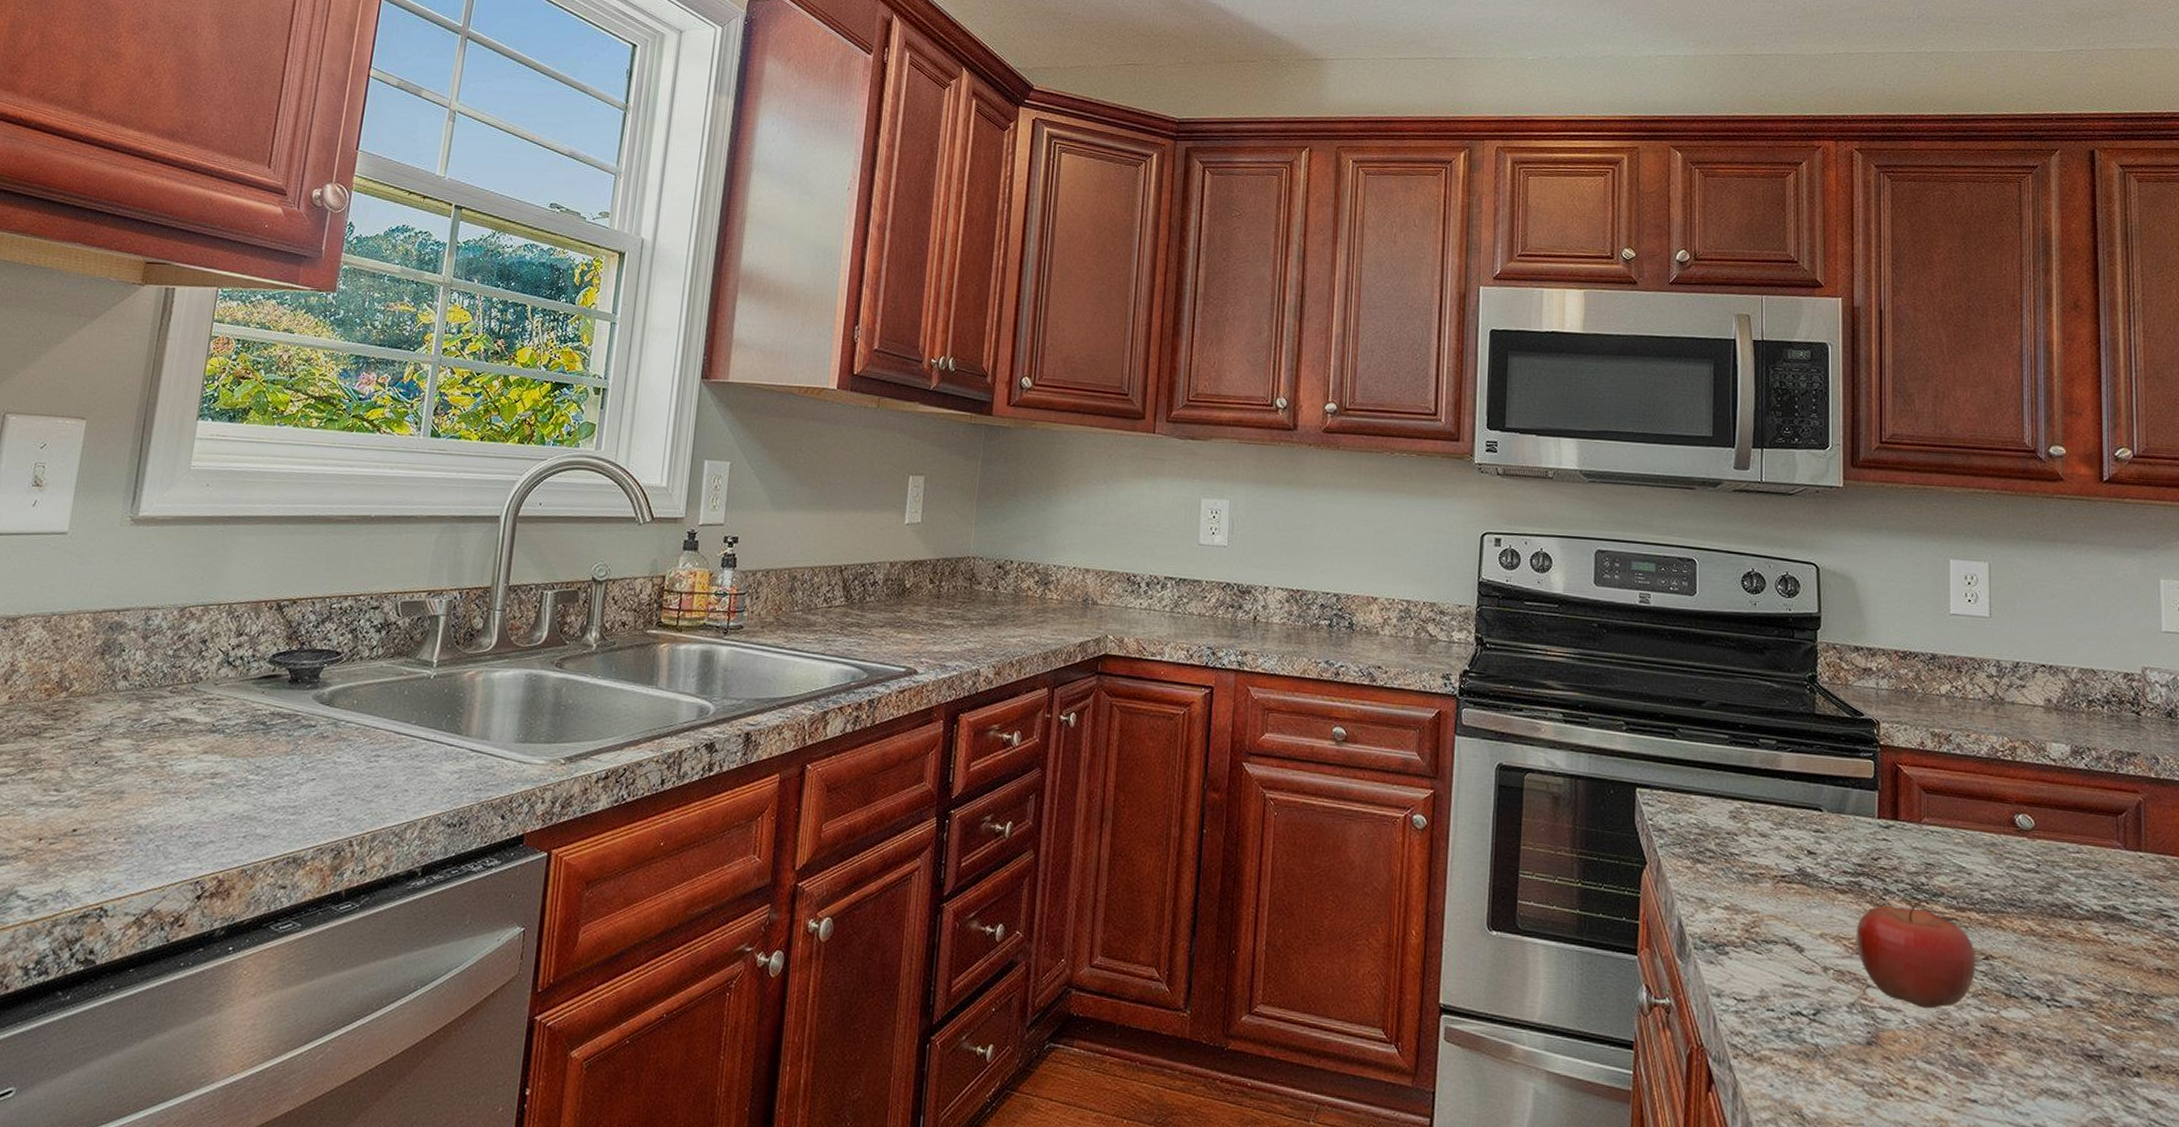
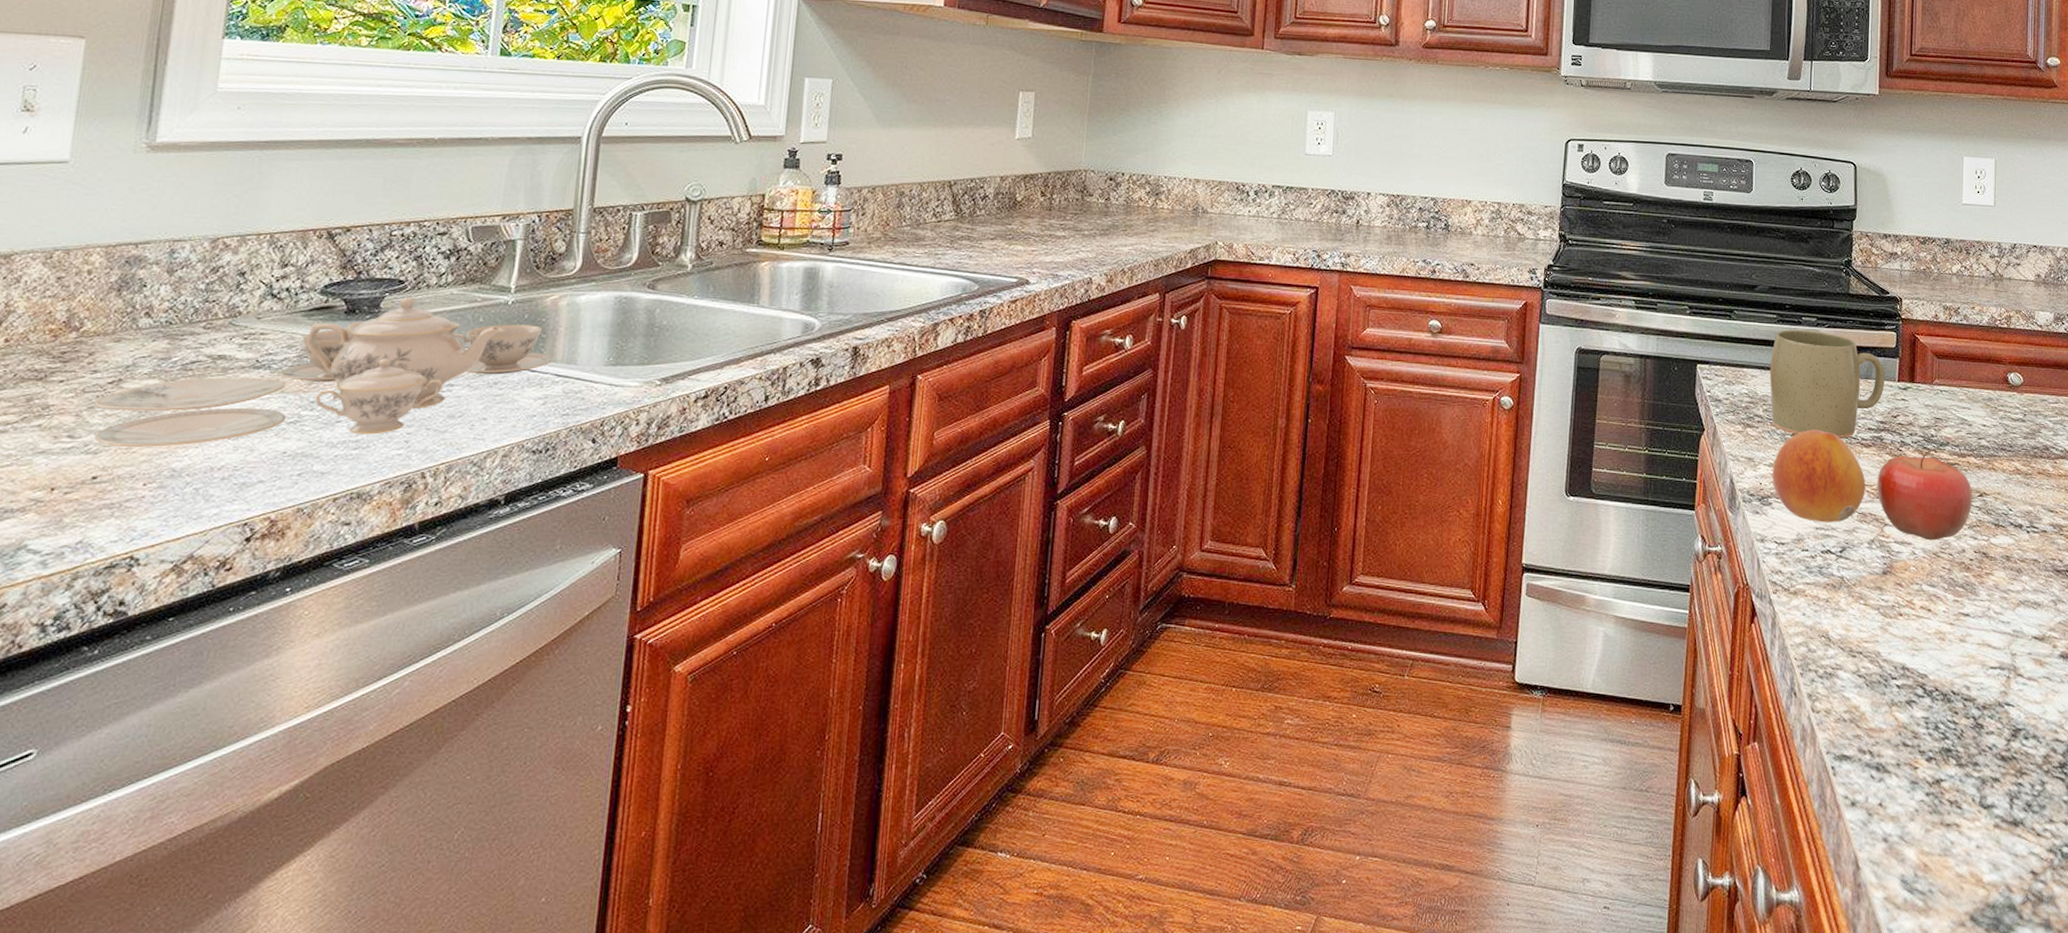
tea set: none [76,668,471,804] -> present [94,297,555,447]
mug: none [1722,752,1861,882] -> present [1769,329,1885,439]
fruit: none [1728,869,1842,980] -> present [1772,429,1866,523]

